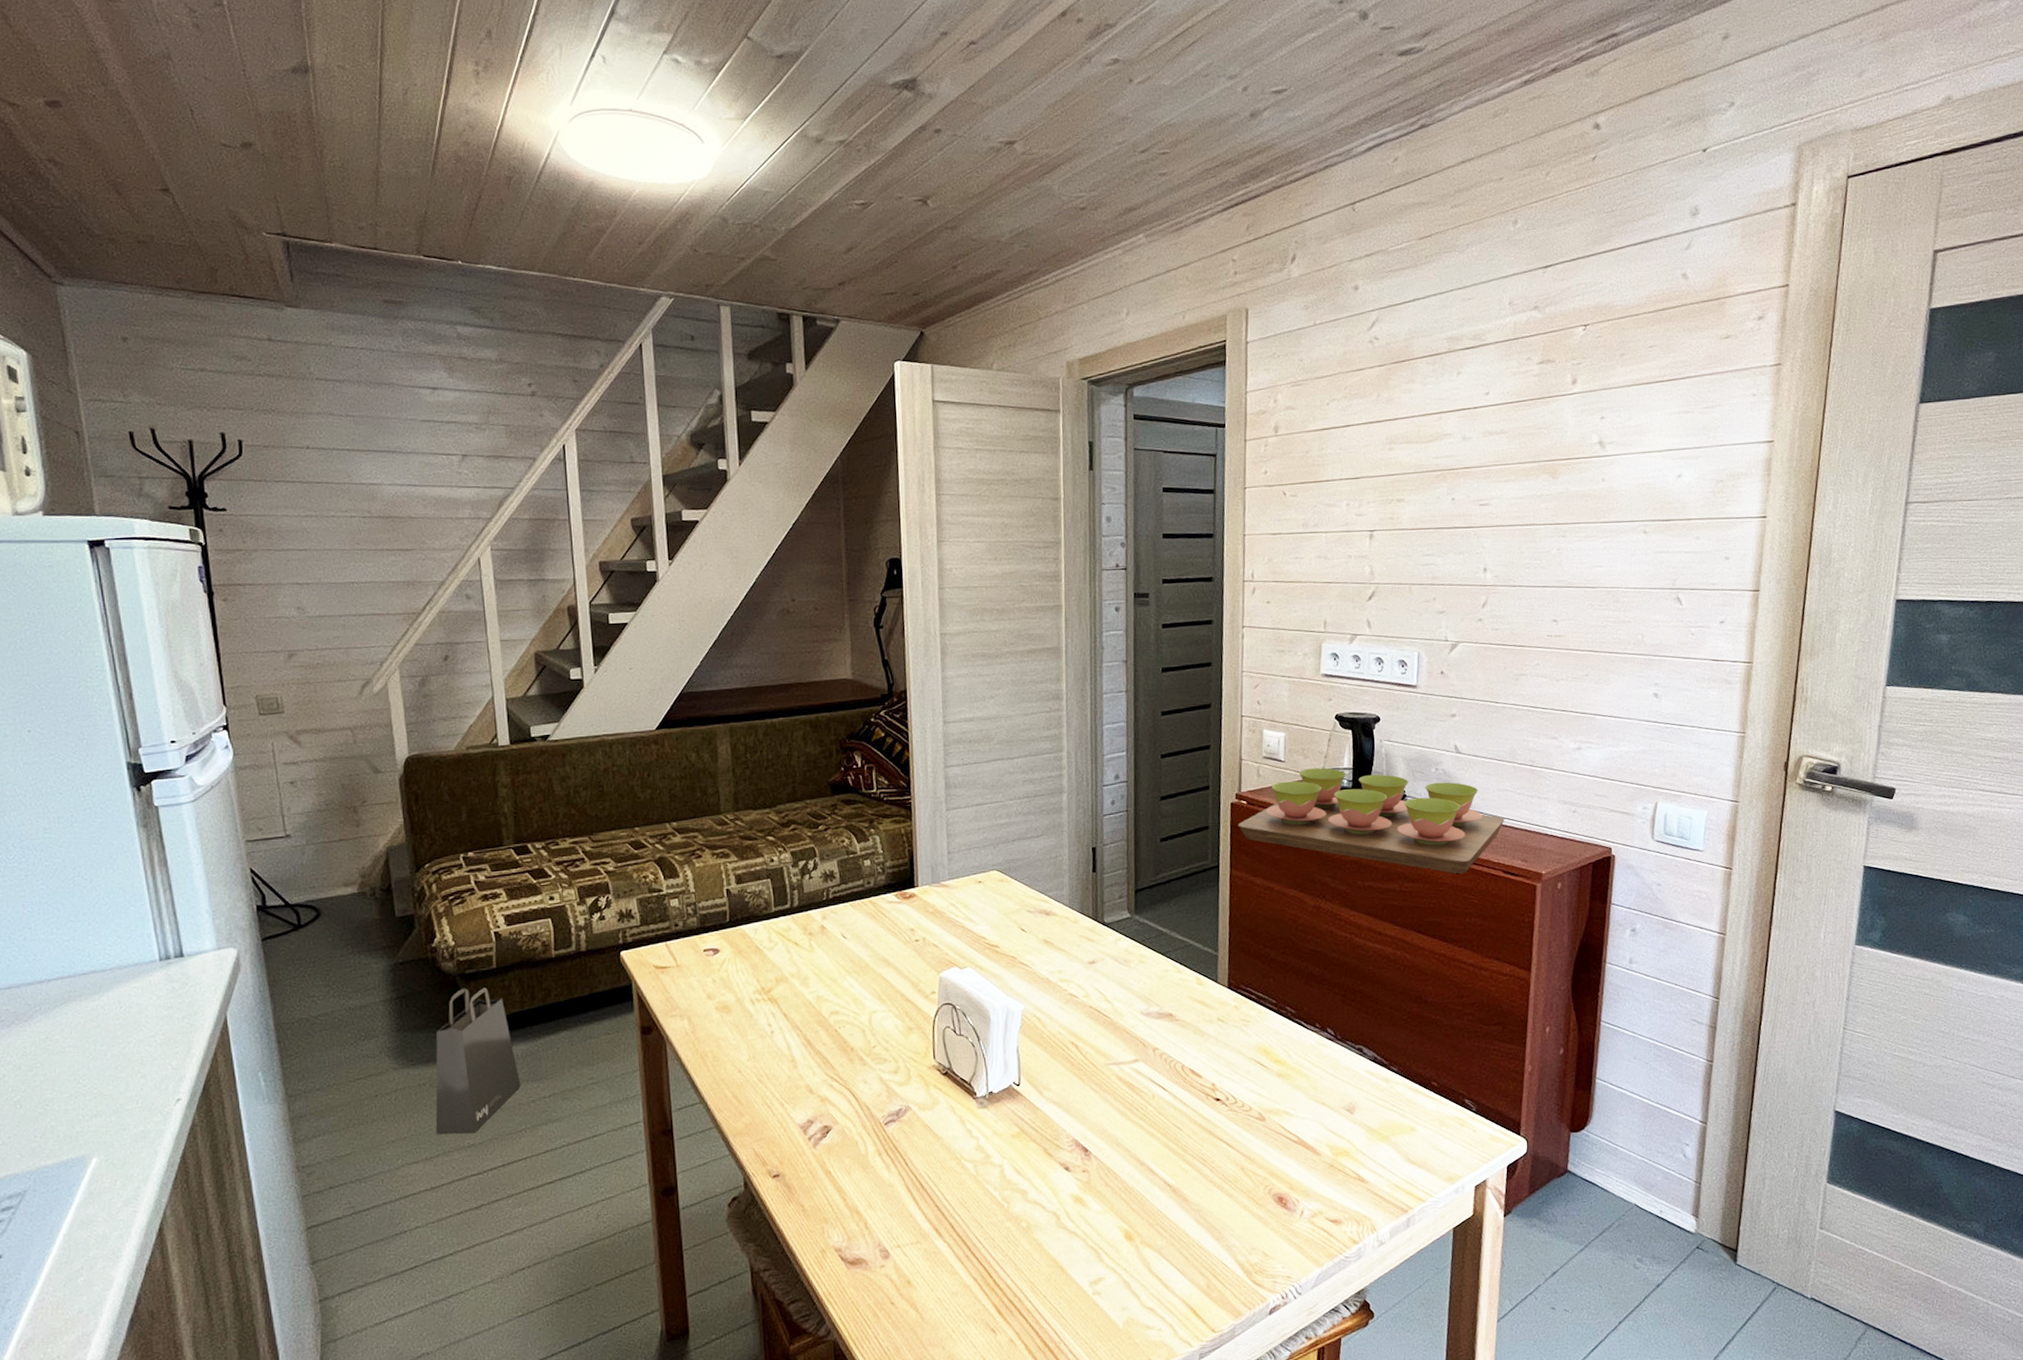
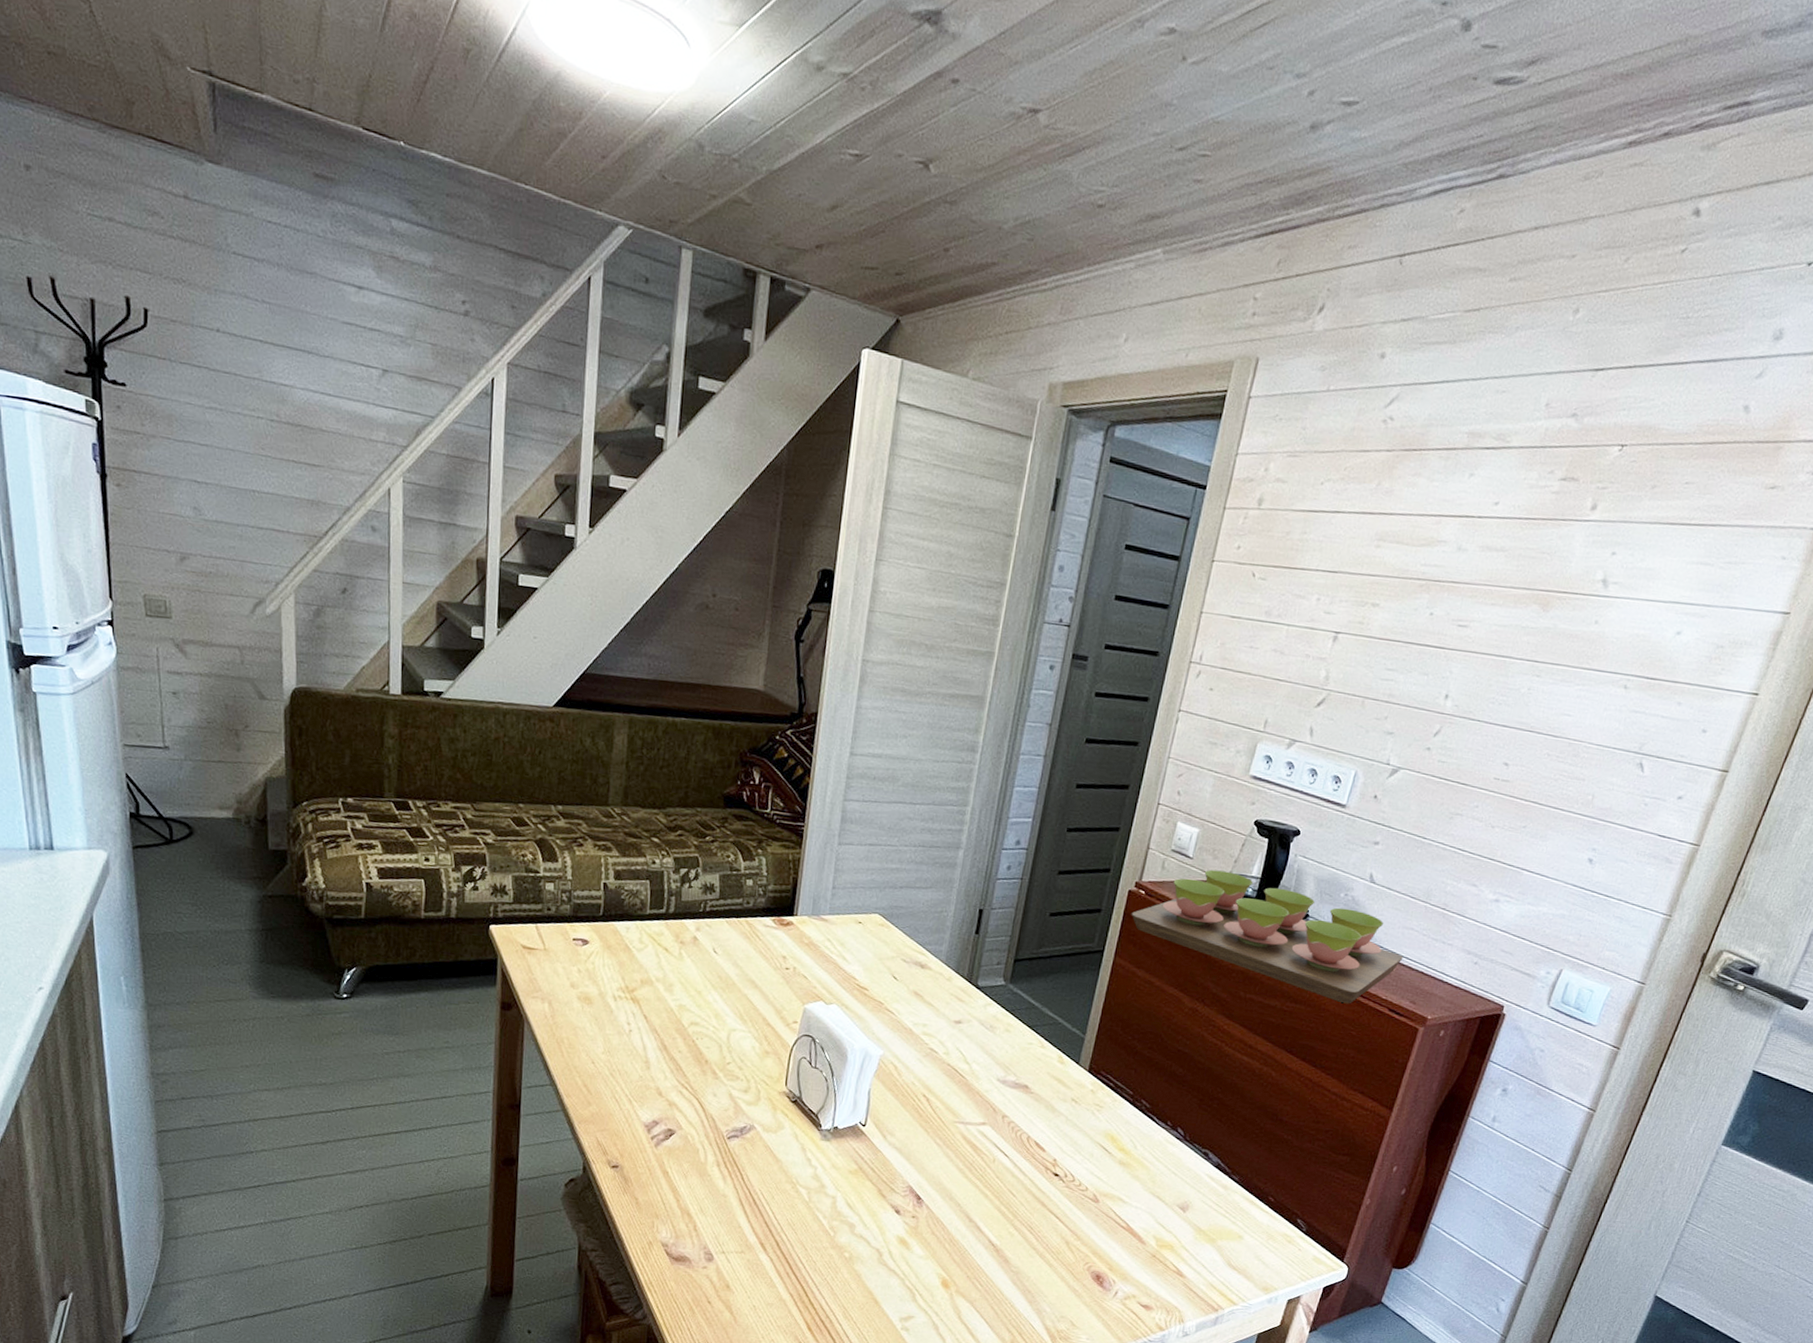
shopping bag: present [435,987,521,1135] -> none [290,932,378,1073]

